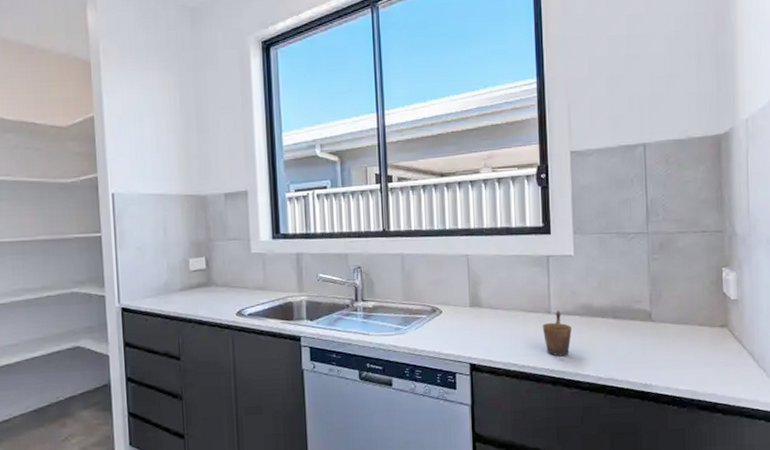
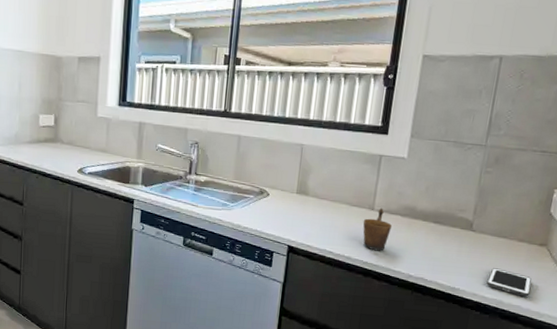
cell phone: none [677,357,722,383] -> present [486,268,532,297]

